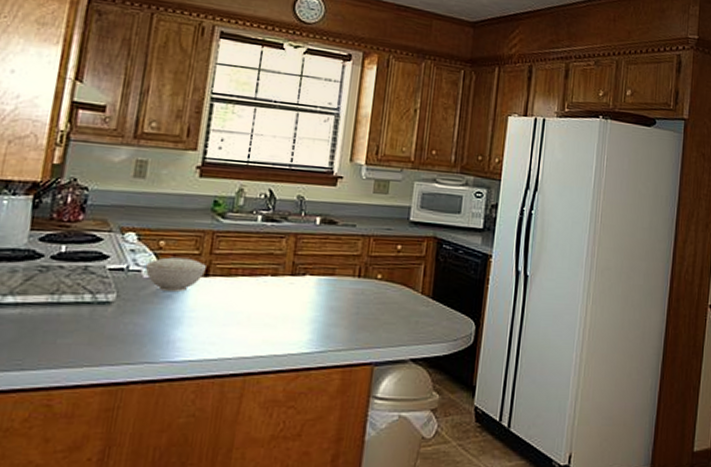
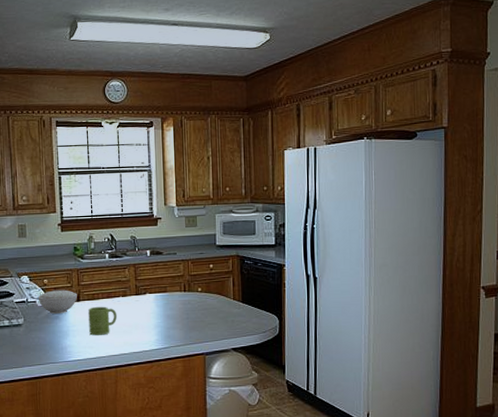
mug: none [214,286,259,328] -> present [88,306,117,336]

